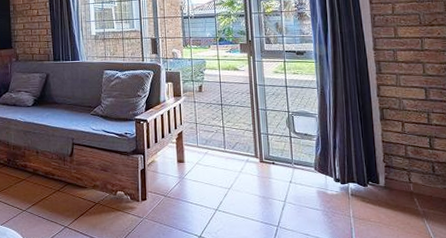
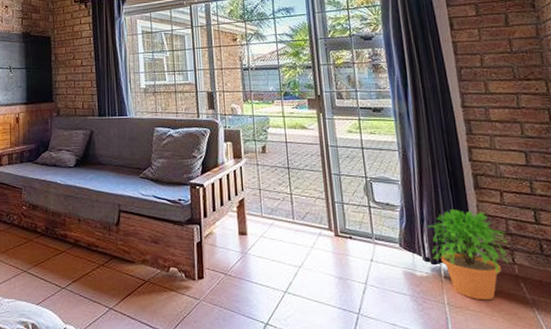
potted plant: none [339,138,406,213] -> present [428,209,508,301]

